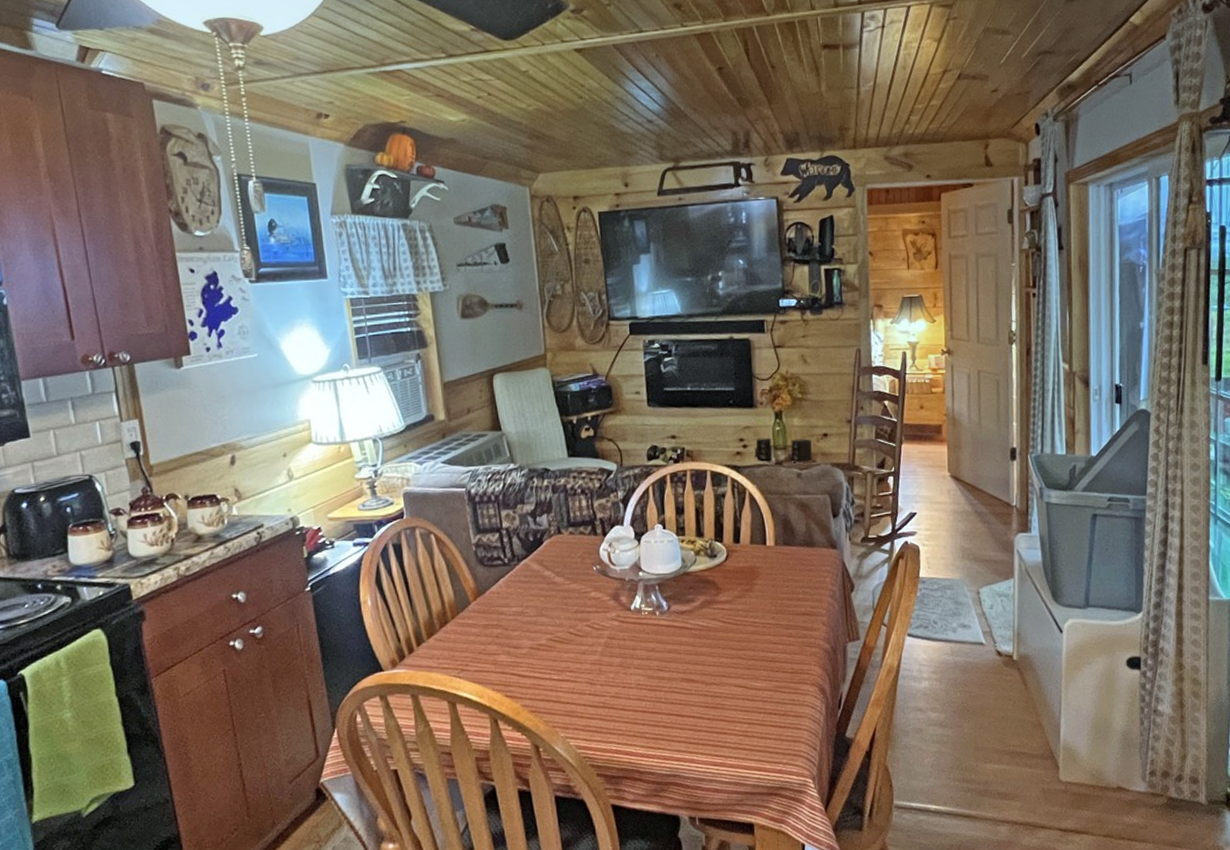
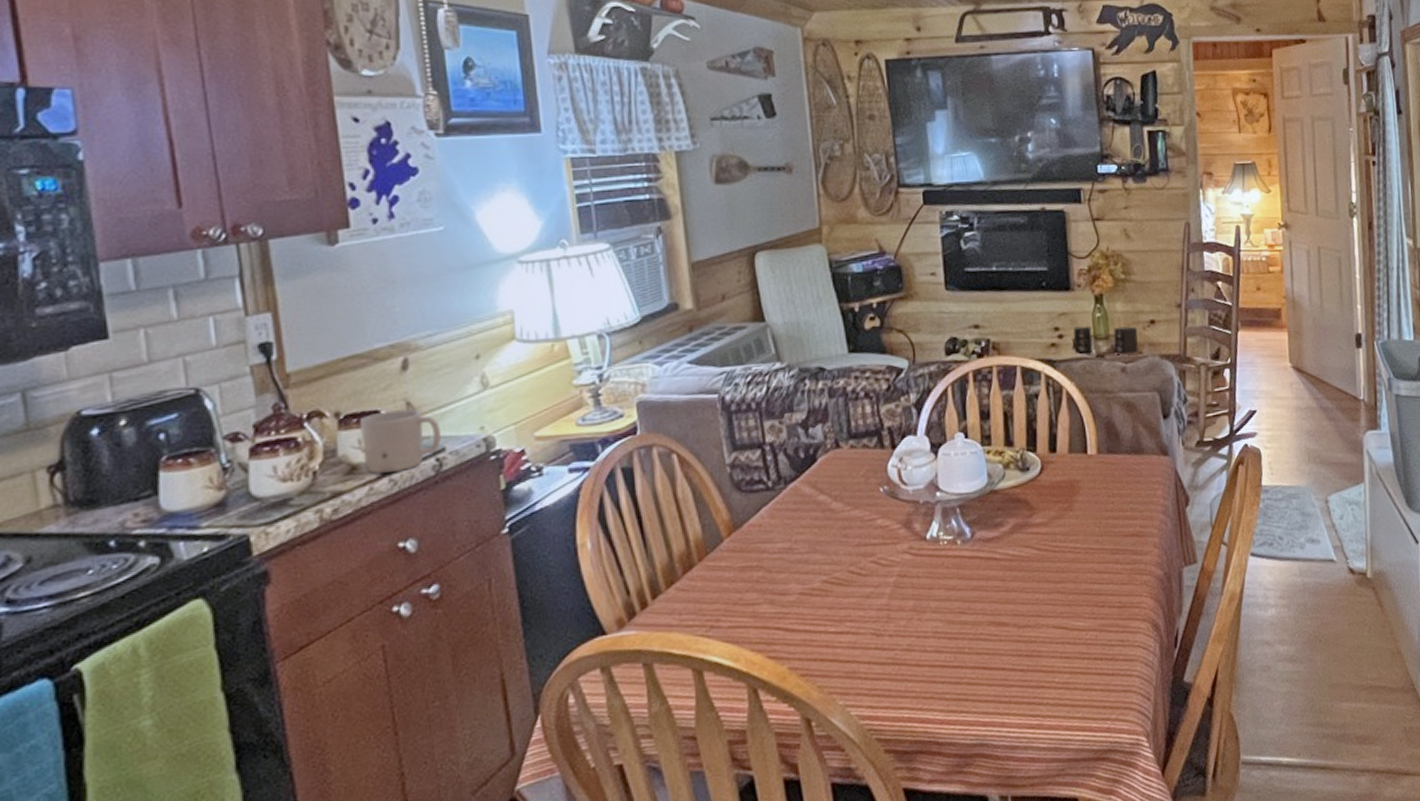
mug: none [202,494,260,542] -> present [359,408,441,474]

